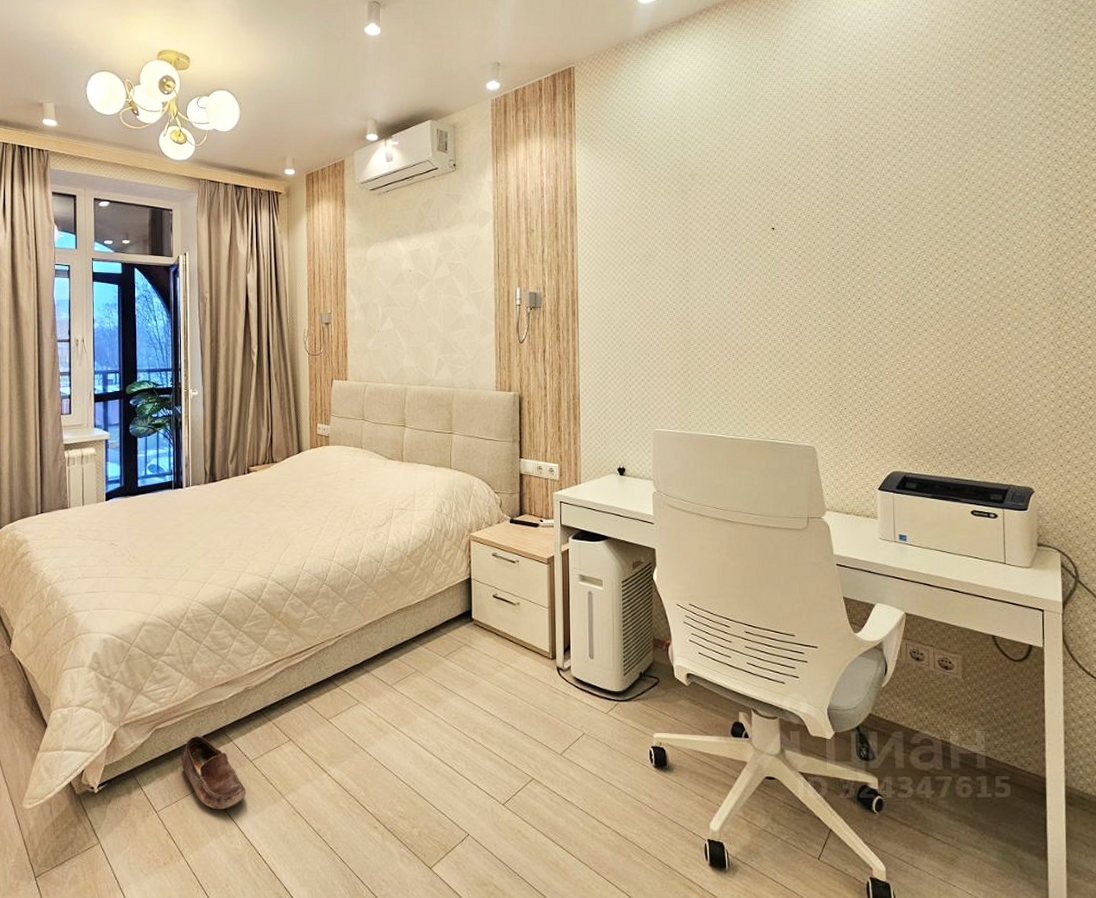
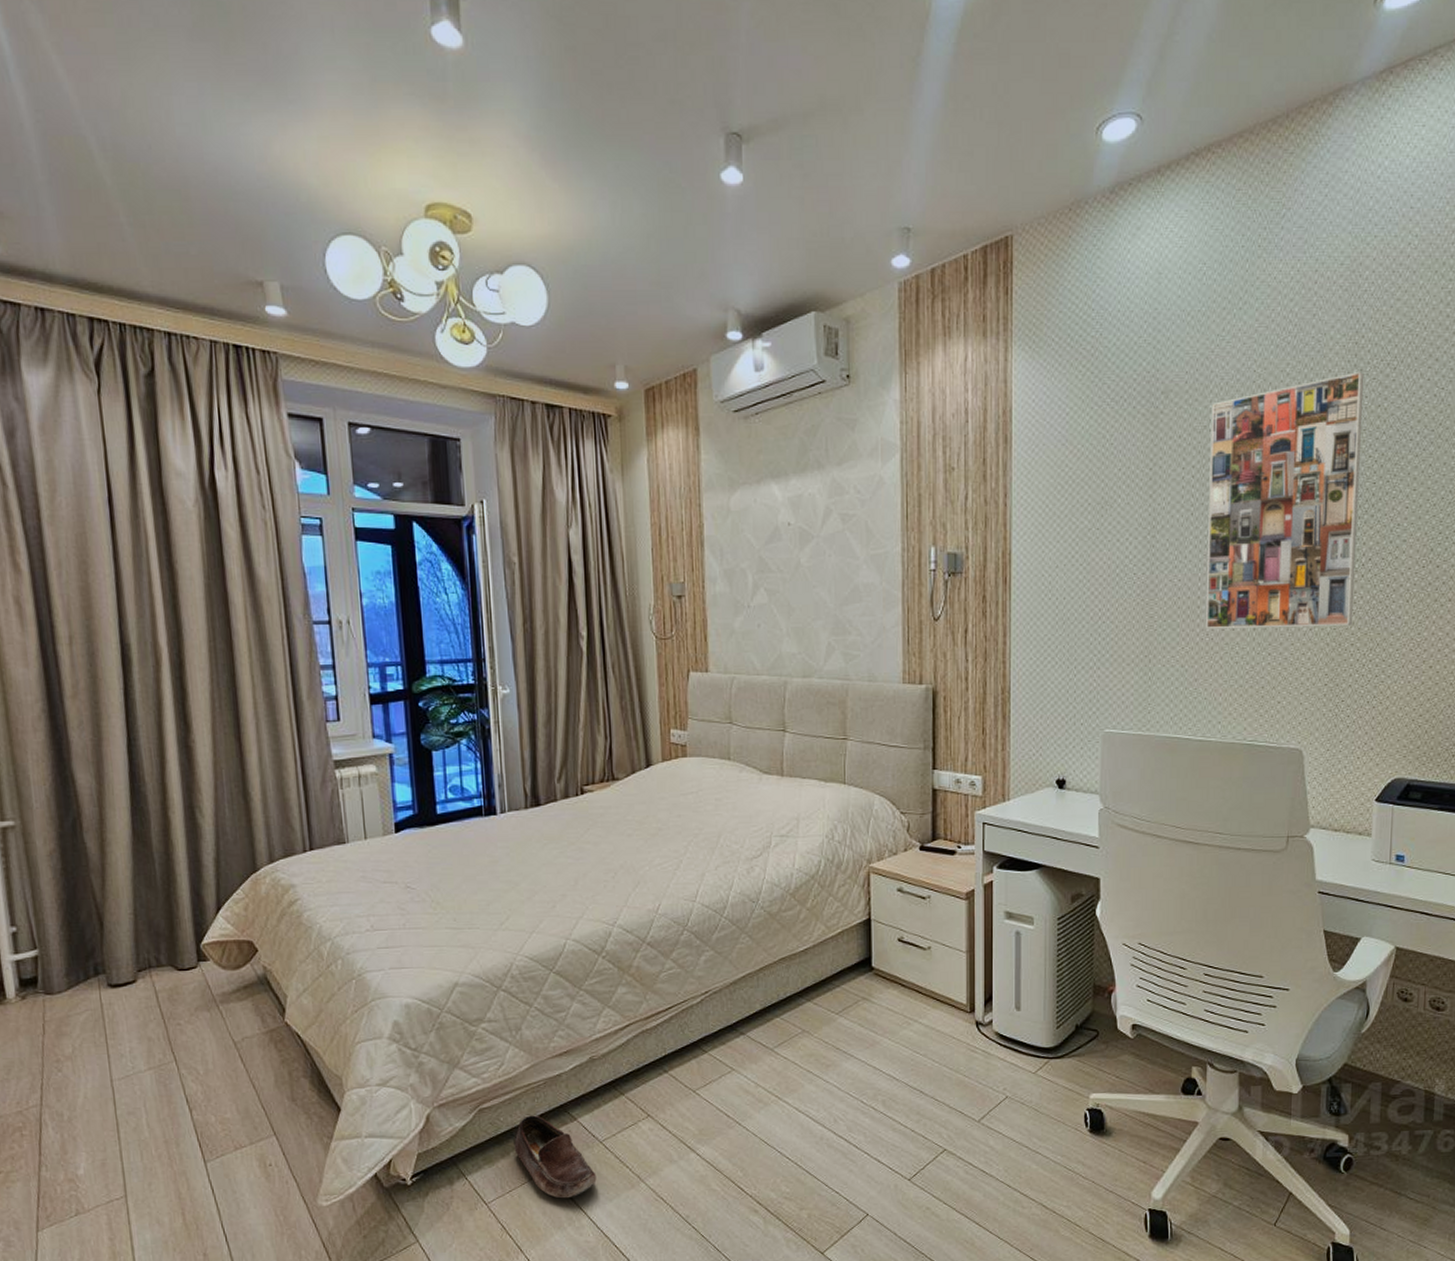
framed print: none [727,159,849,352] -> present [1206,371,1364,630]

